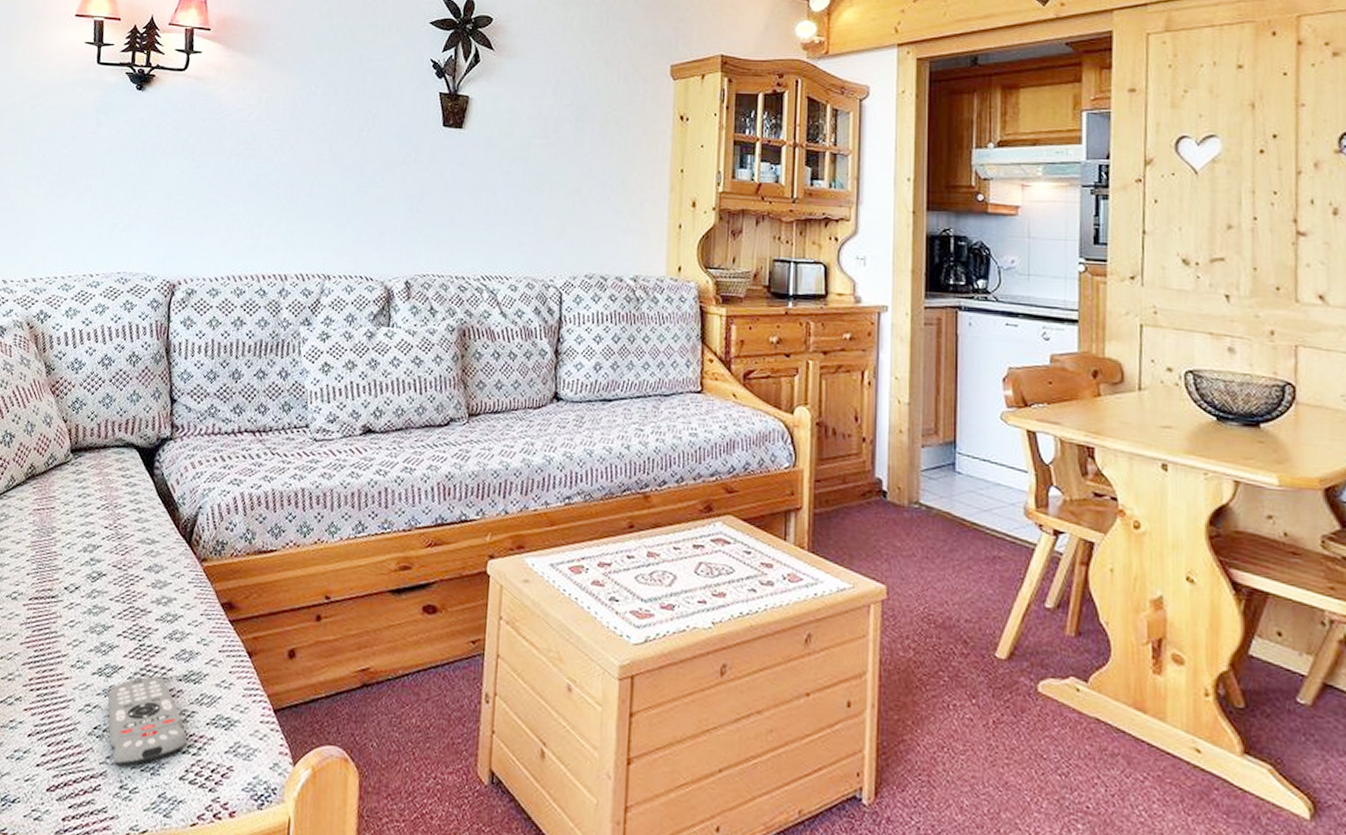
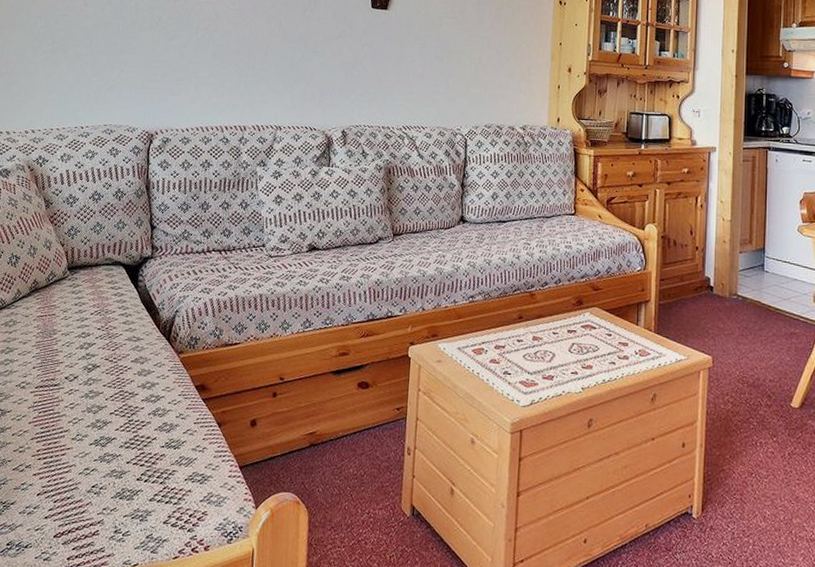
remote control: present [107,675,187,767] -> none [103,444,169,516]

